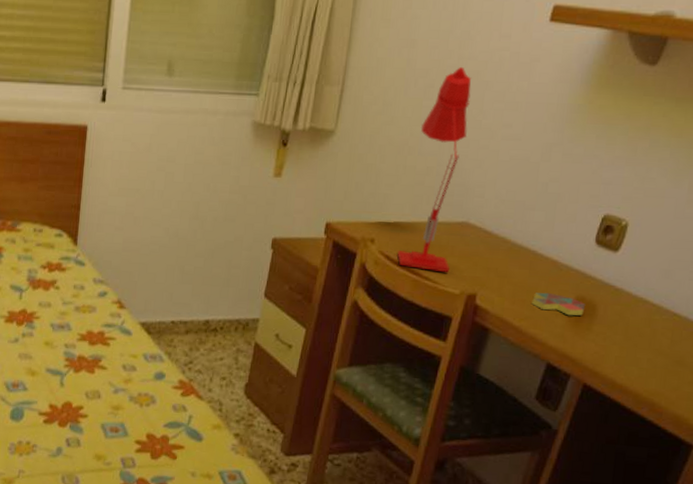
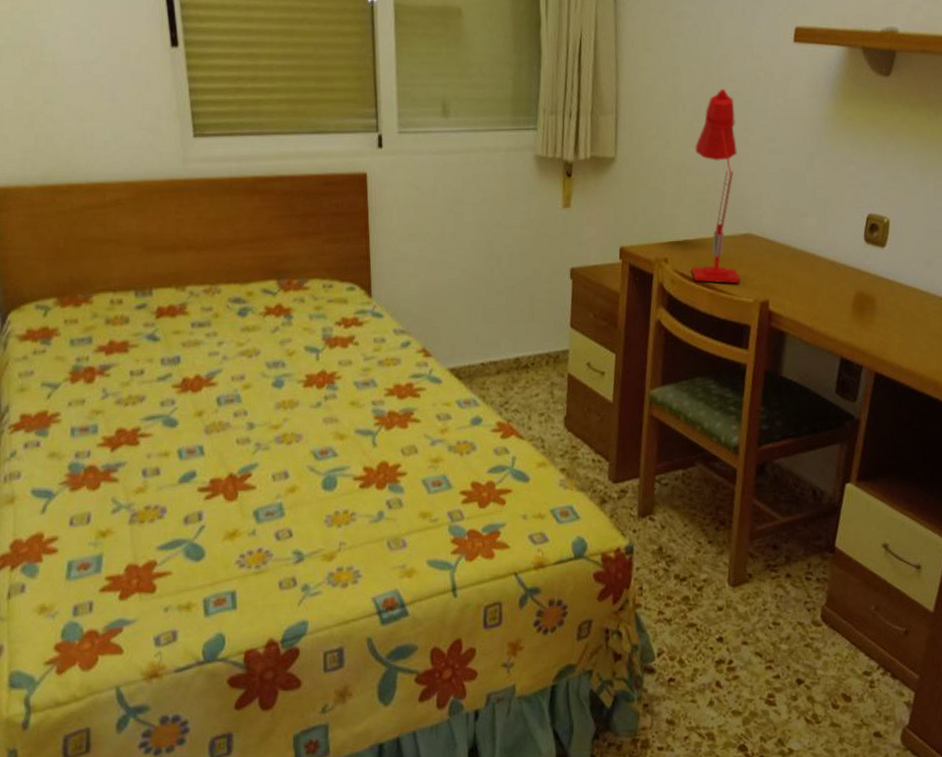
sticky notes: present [532,292,585,316] -> none [819,291,865,311]

